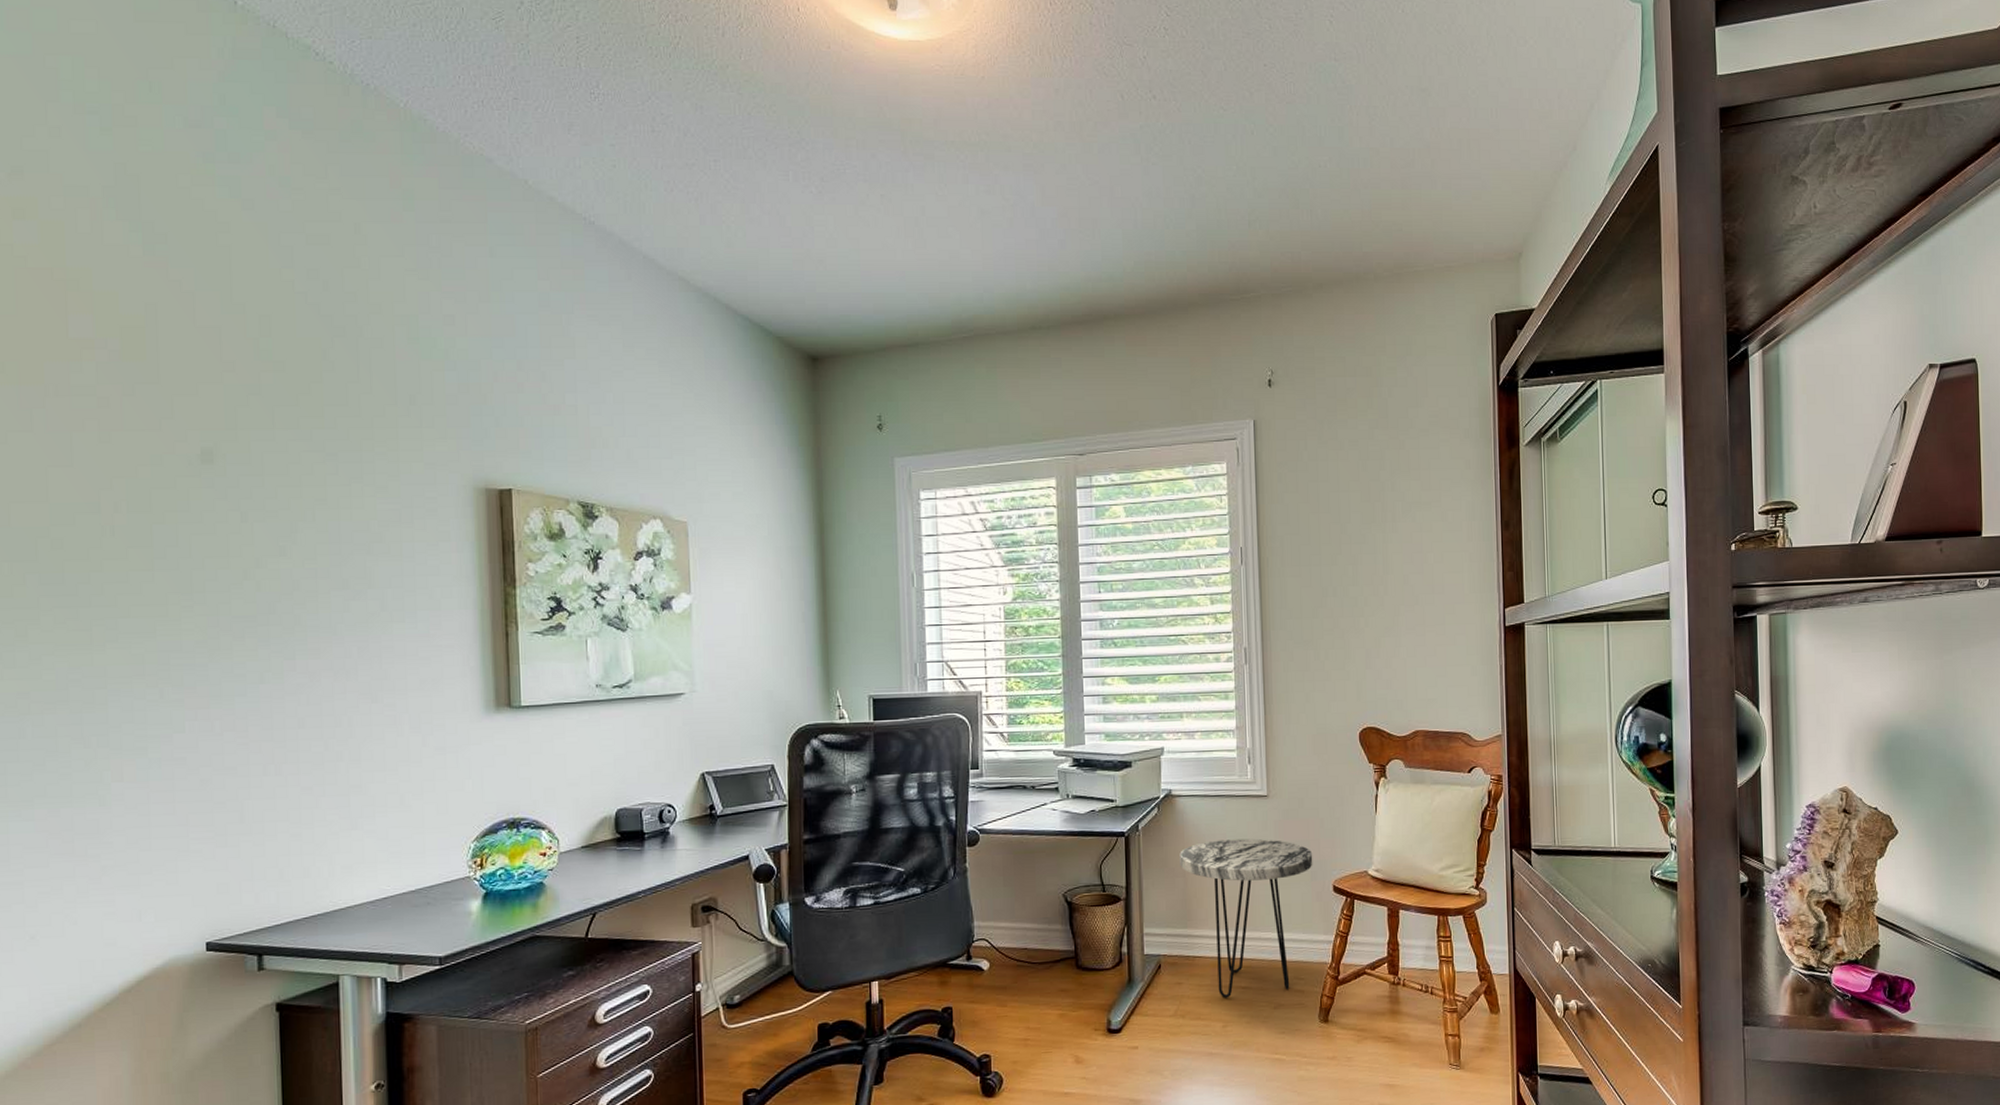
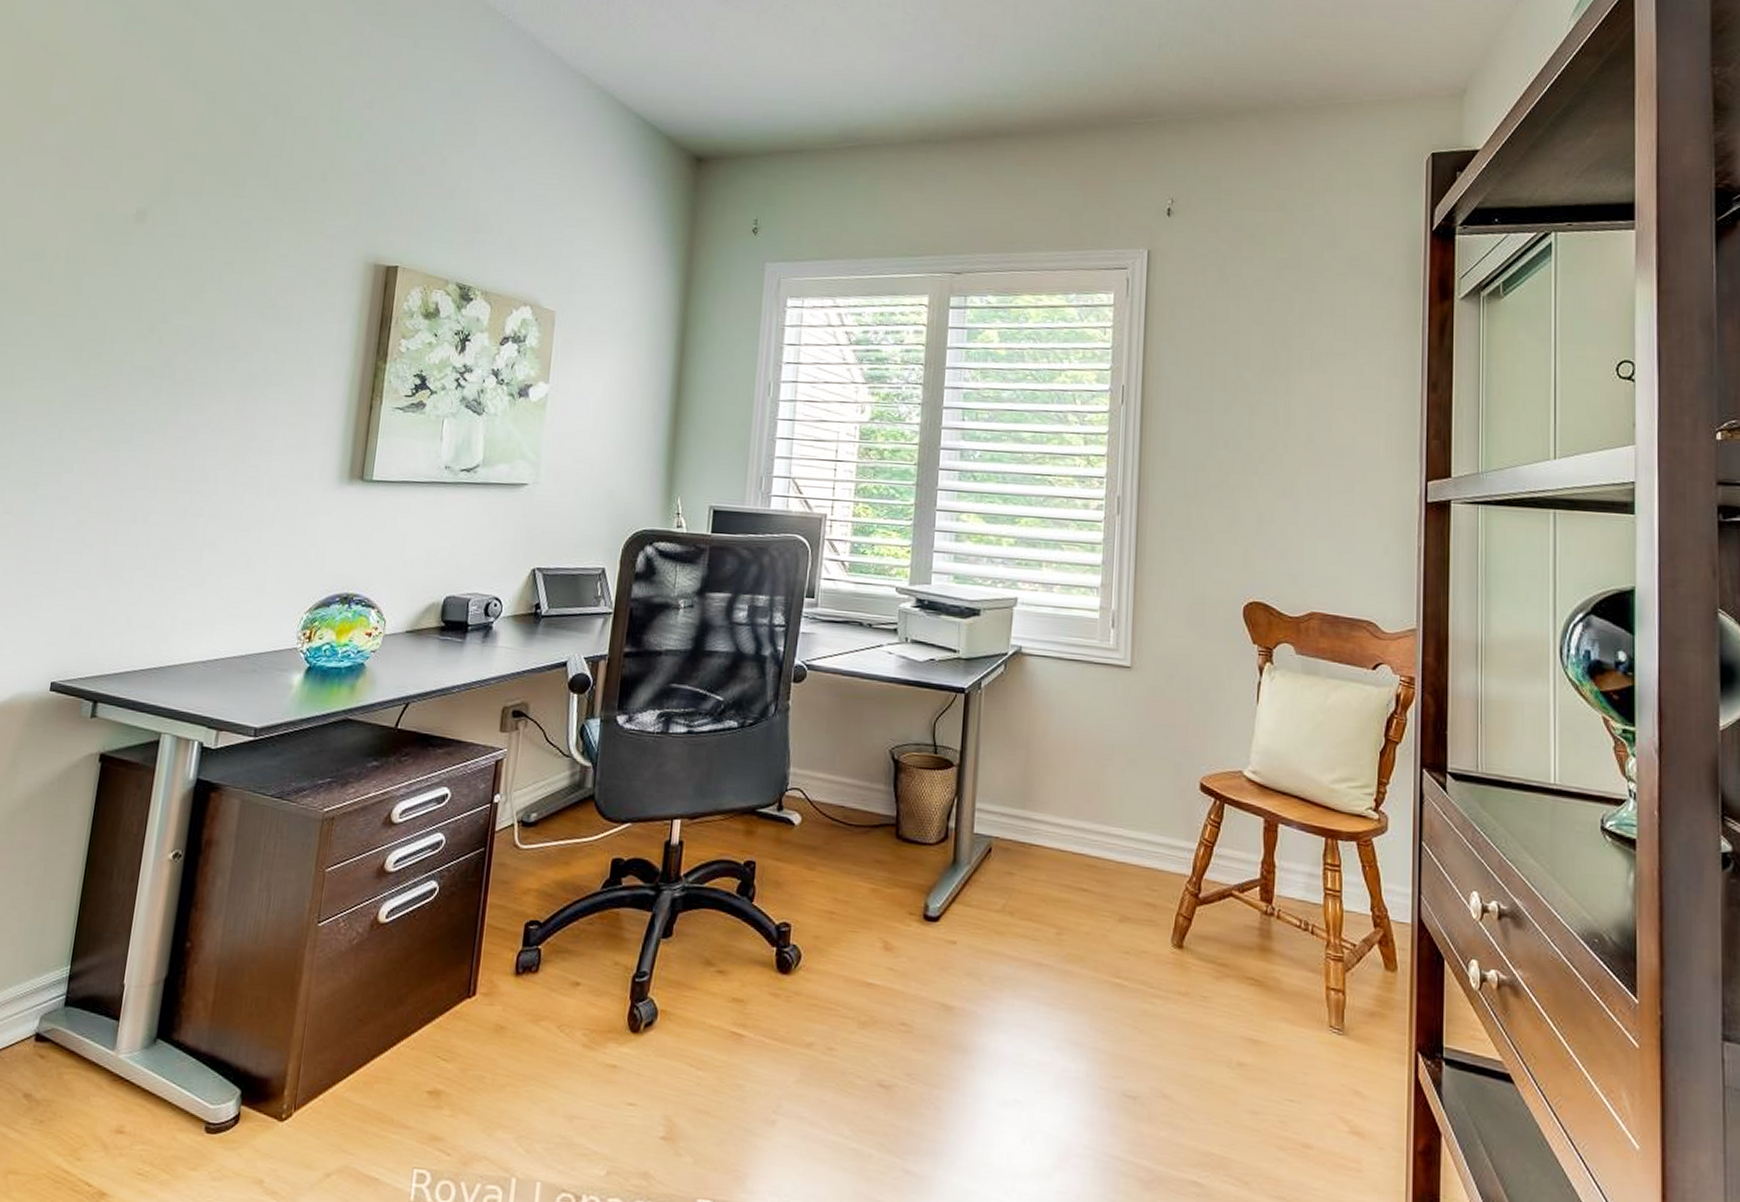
side table: present [1180,838,1313,998] -> none [1024,711,1179,900]

